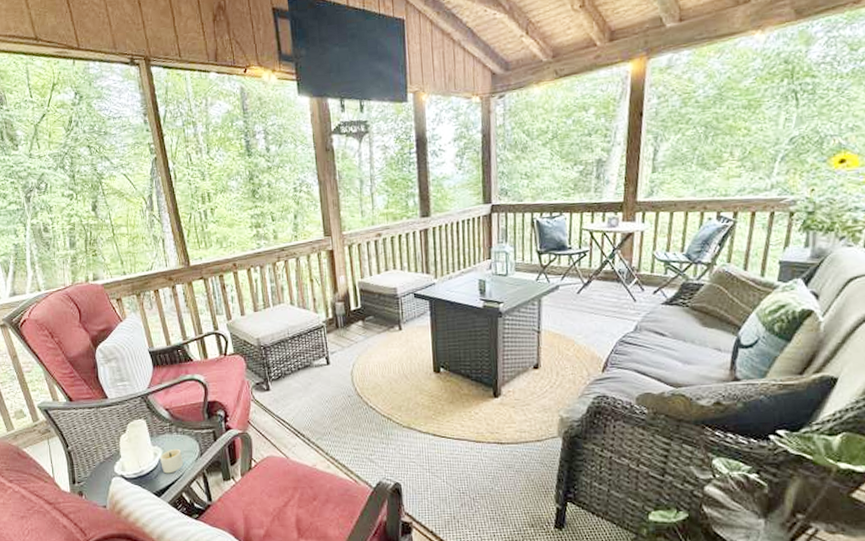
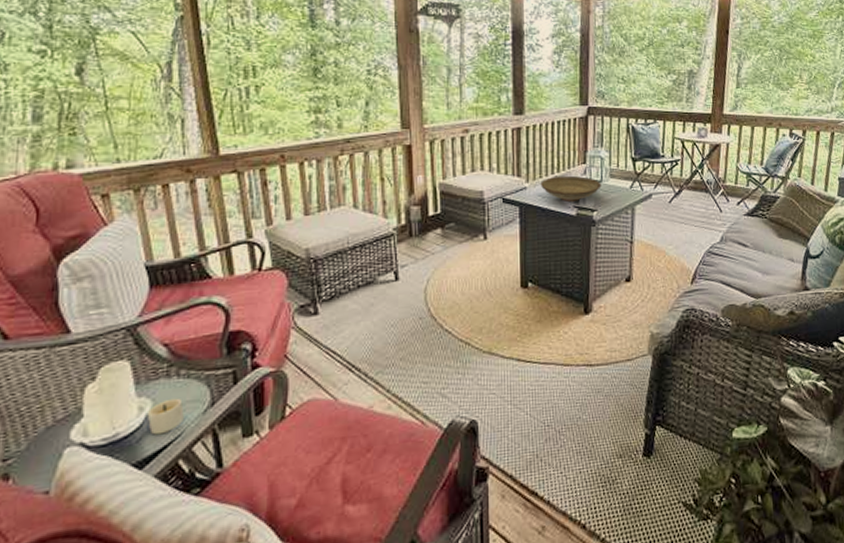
decorative bowl: none [447,270,507,296] -> present [540,175,602,203]

